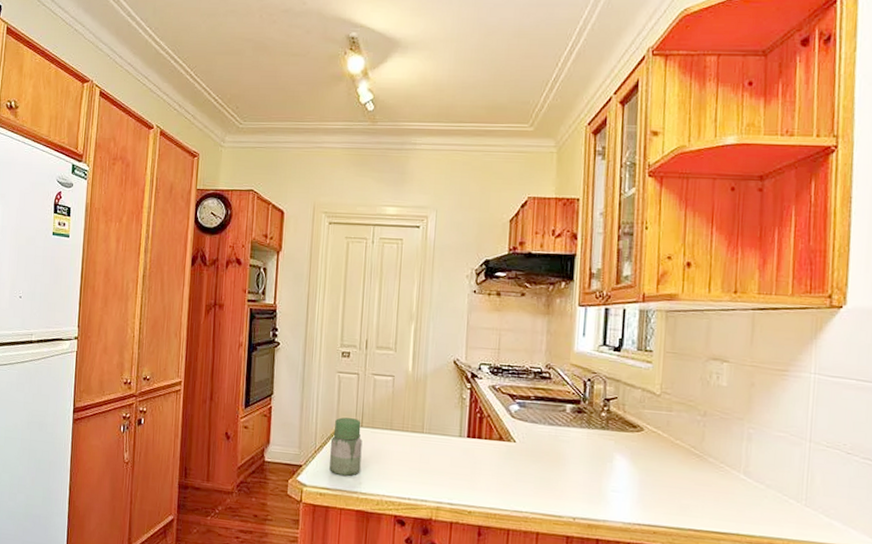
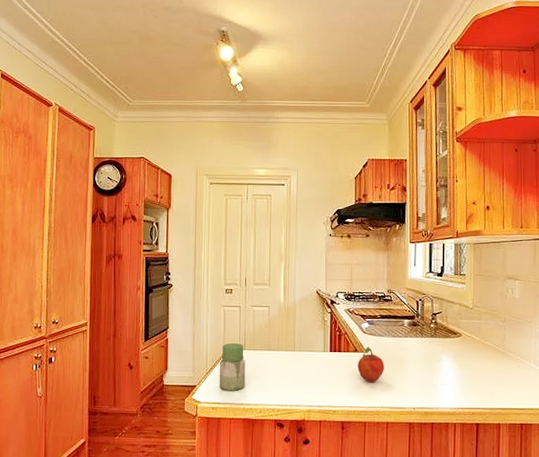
fruit: none [502,435,537,481] -> present [357,347,384,383]

